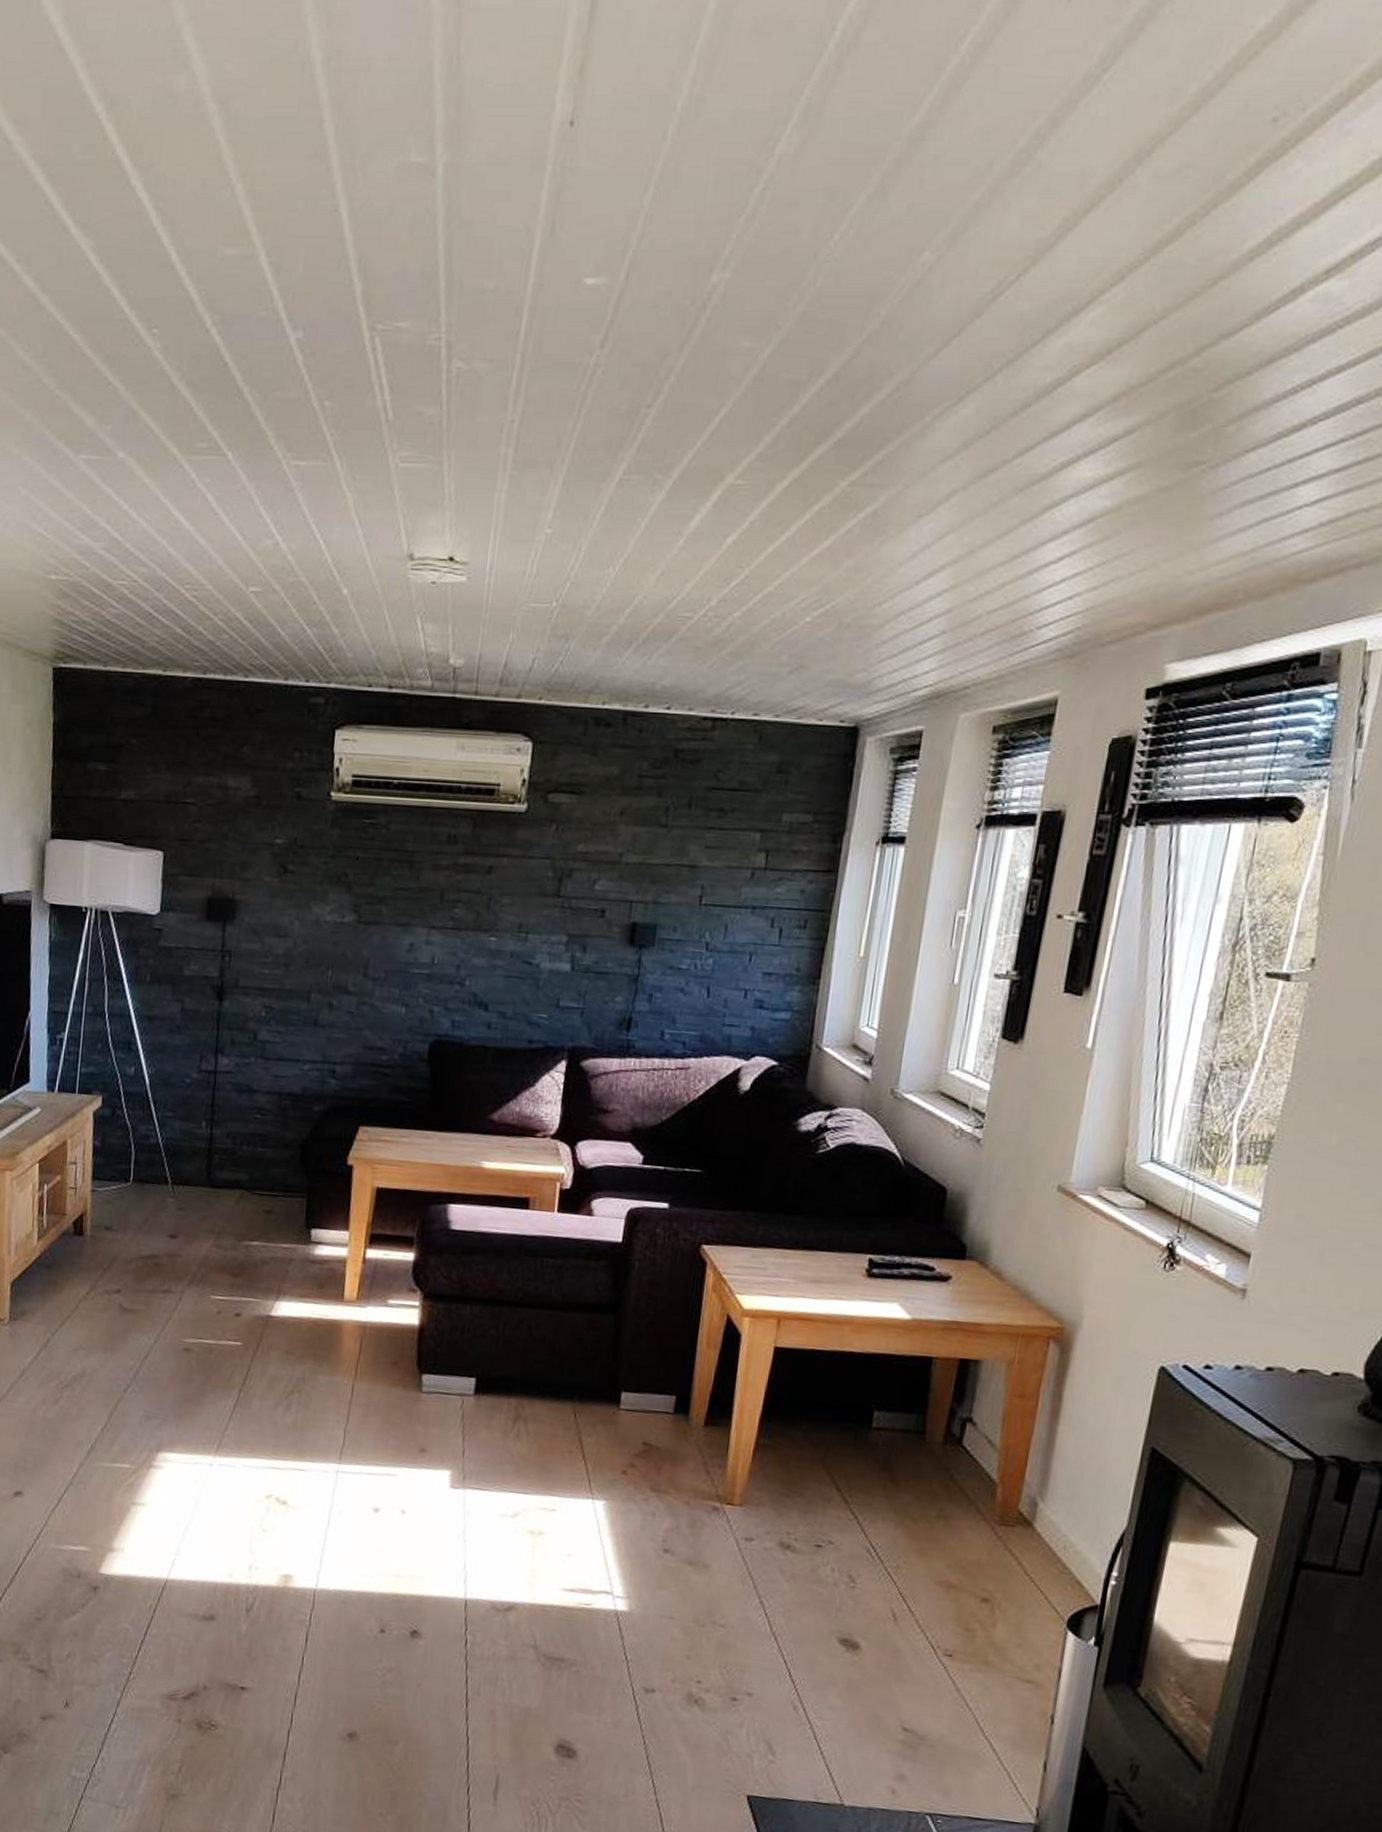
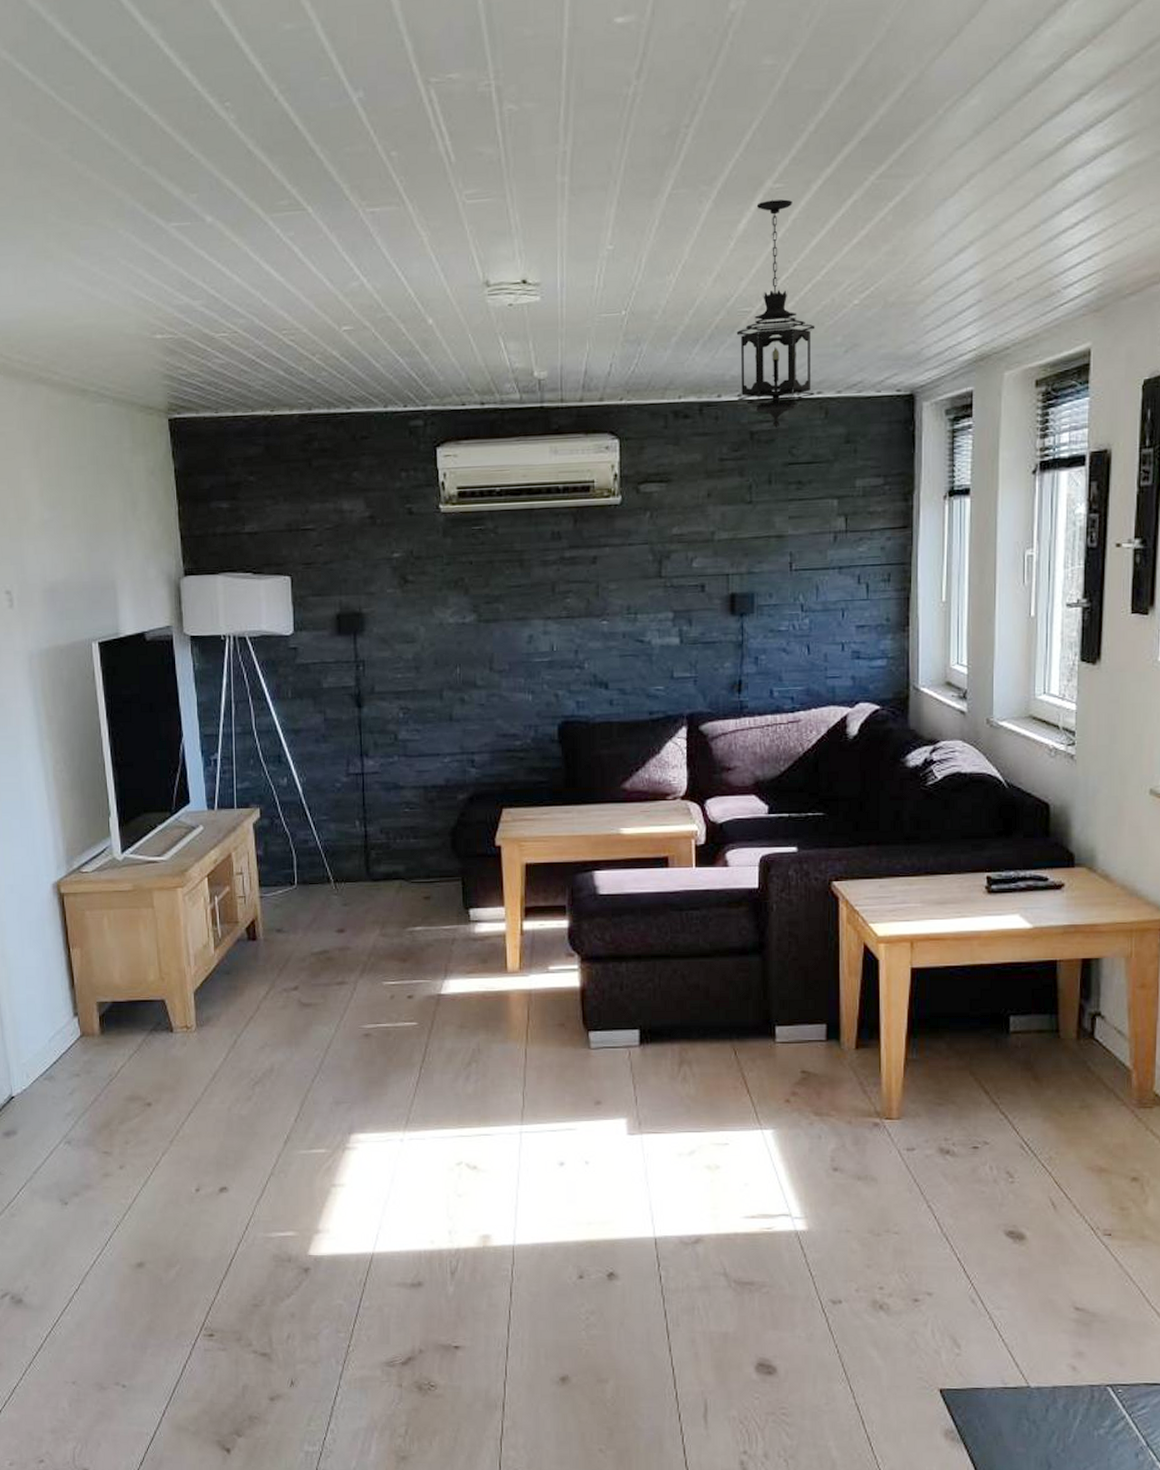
hanging lantern: none [666,496,761,748] -> present [736,199,815,428]

